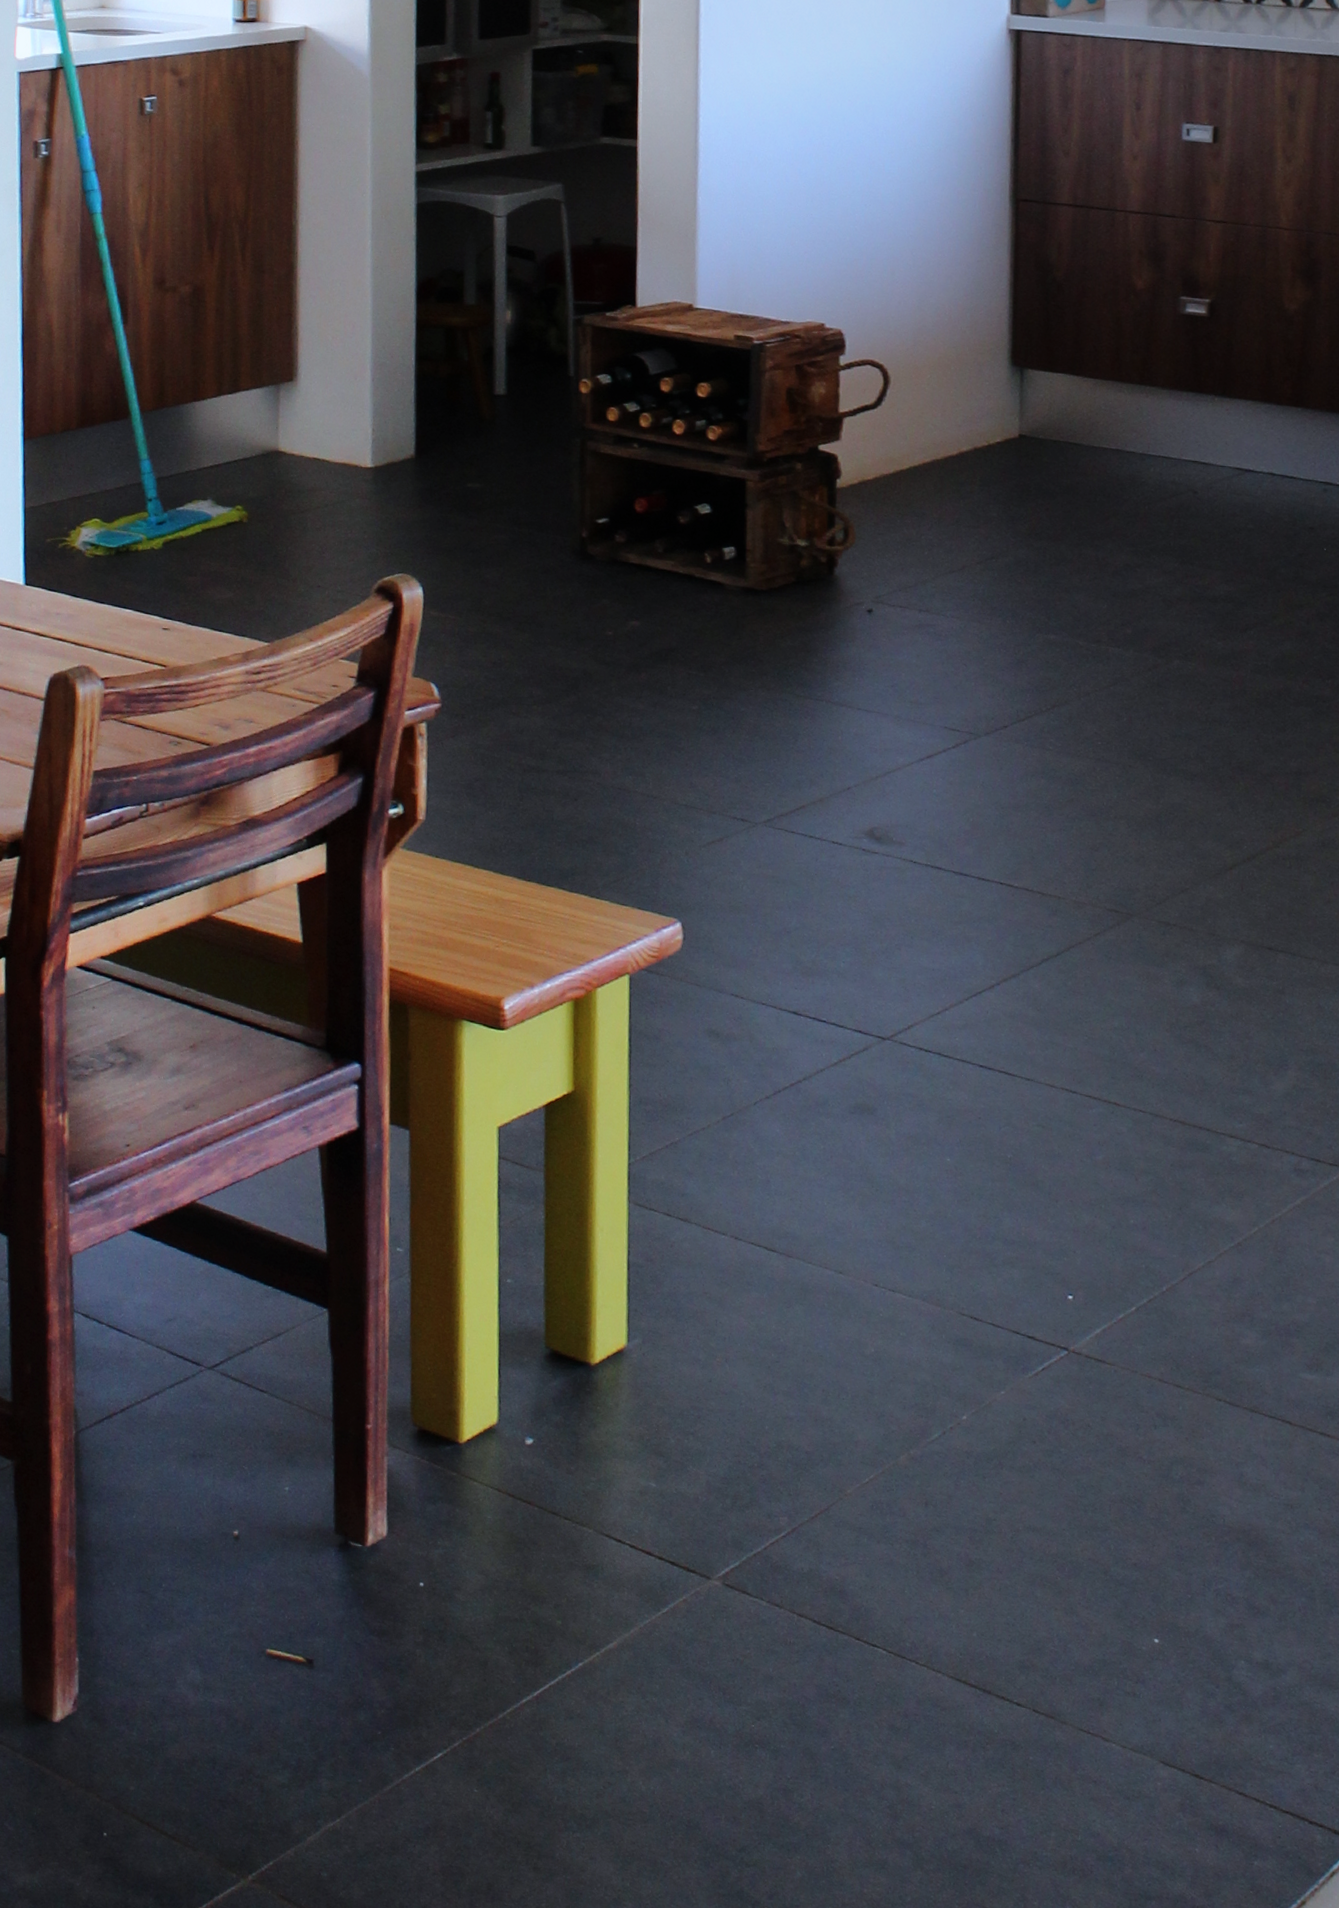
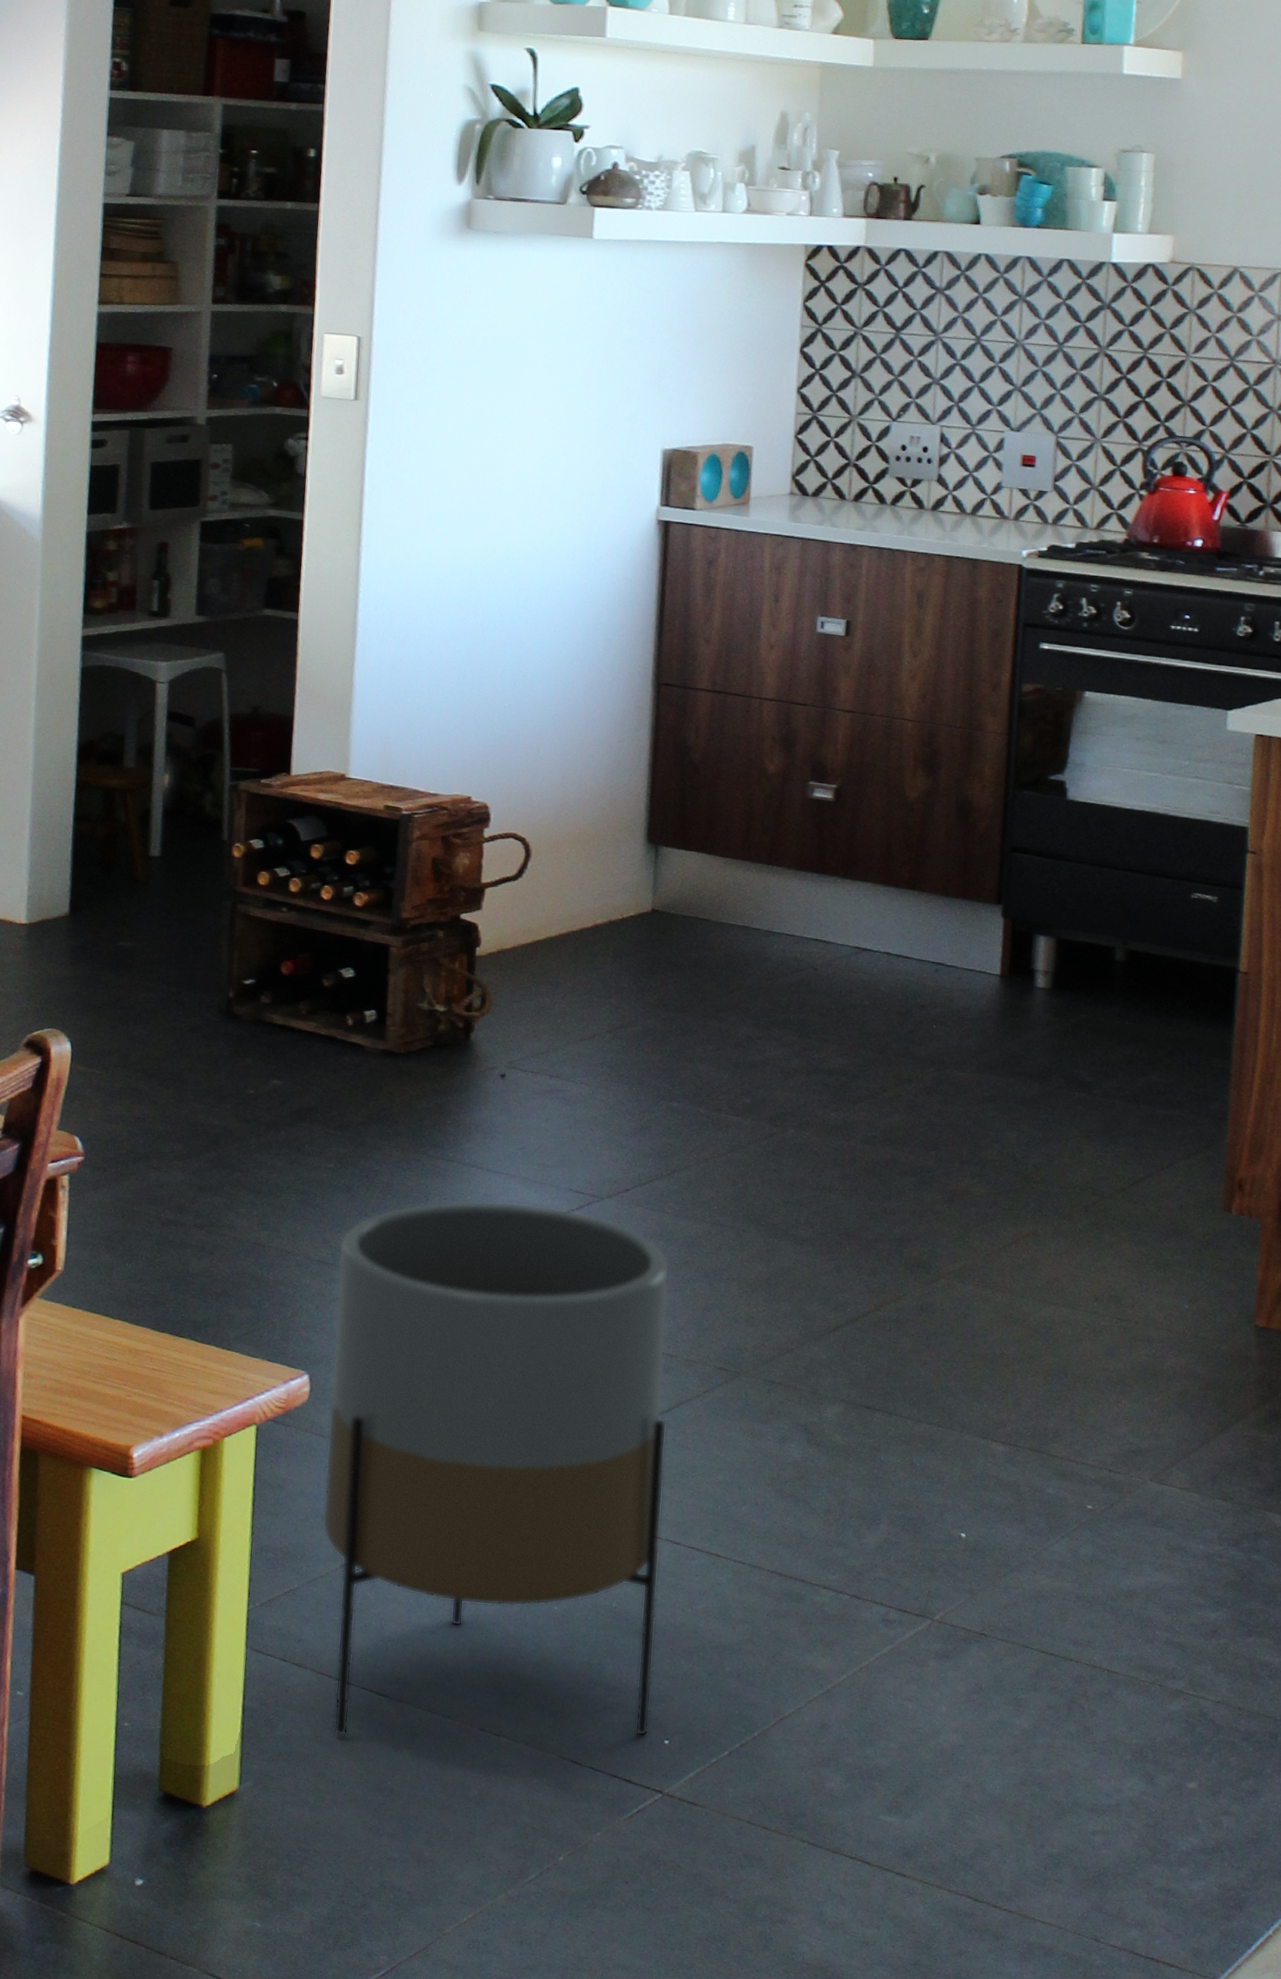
planter: none [702,740,1057,1293] -> present [322,1200,670,1737]

